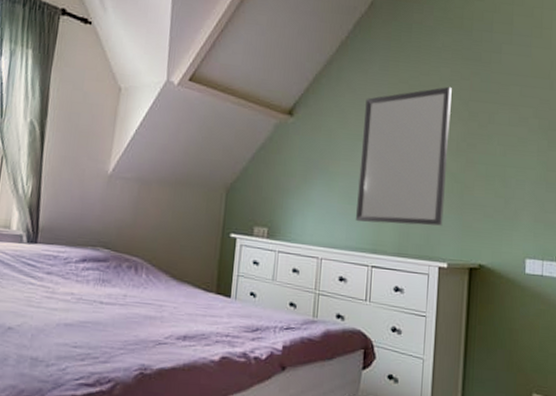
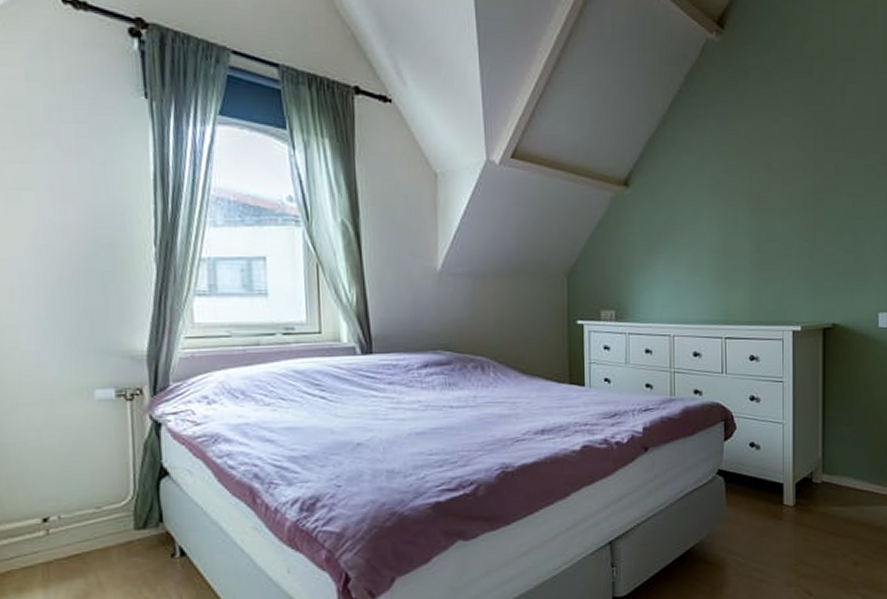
home mirror: present [355,86,452,226] -> none [704,137,795,294]

